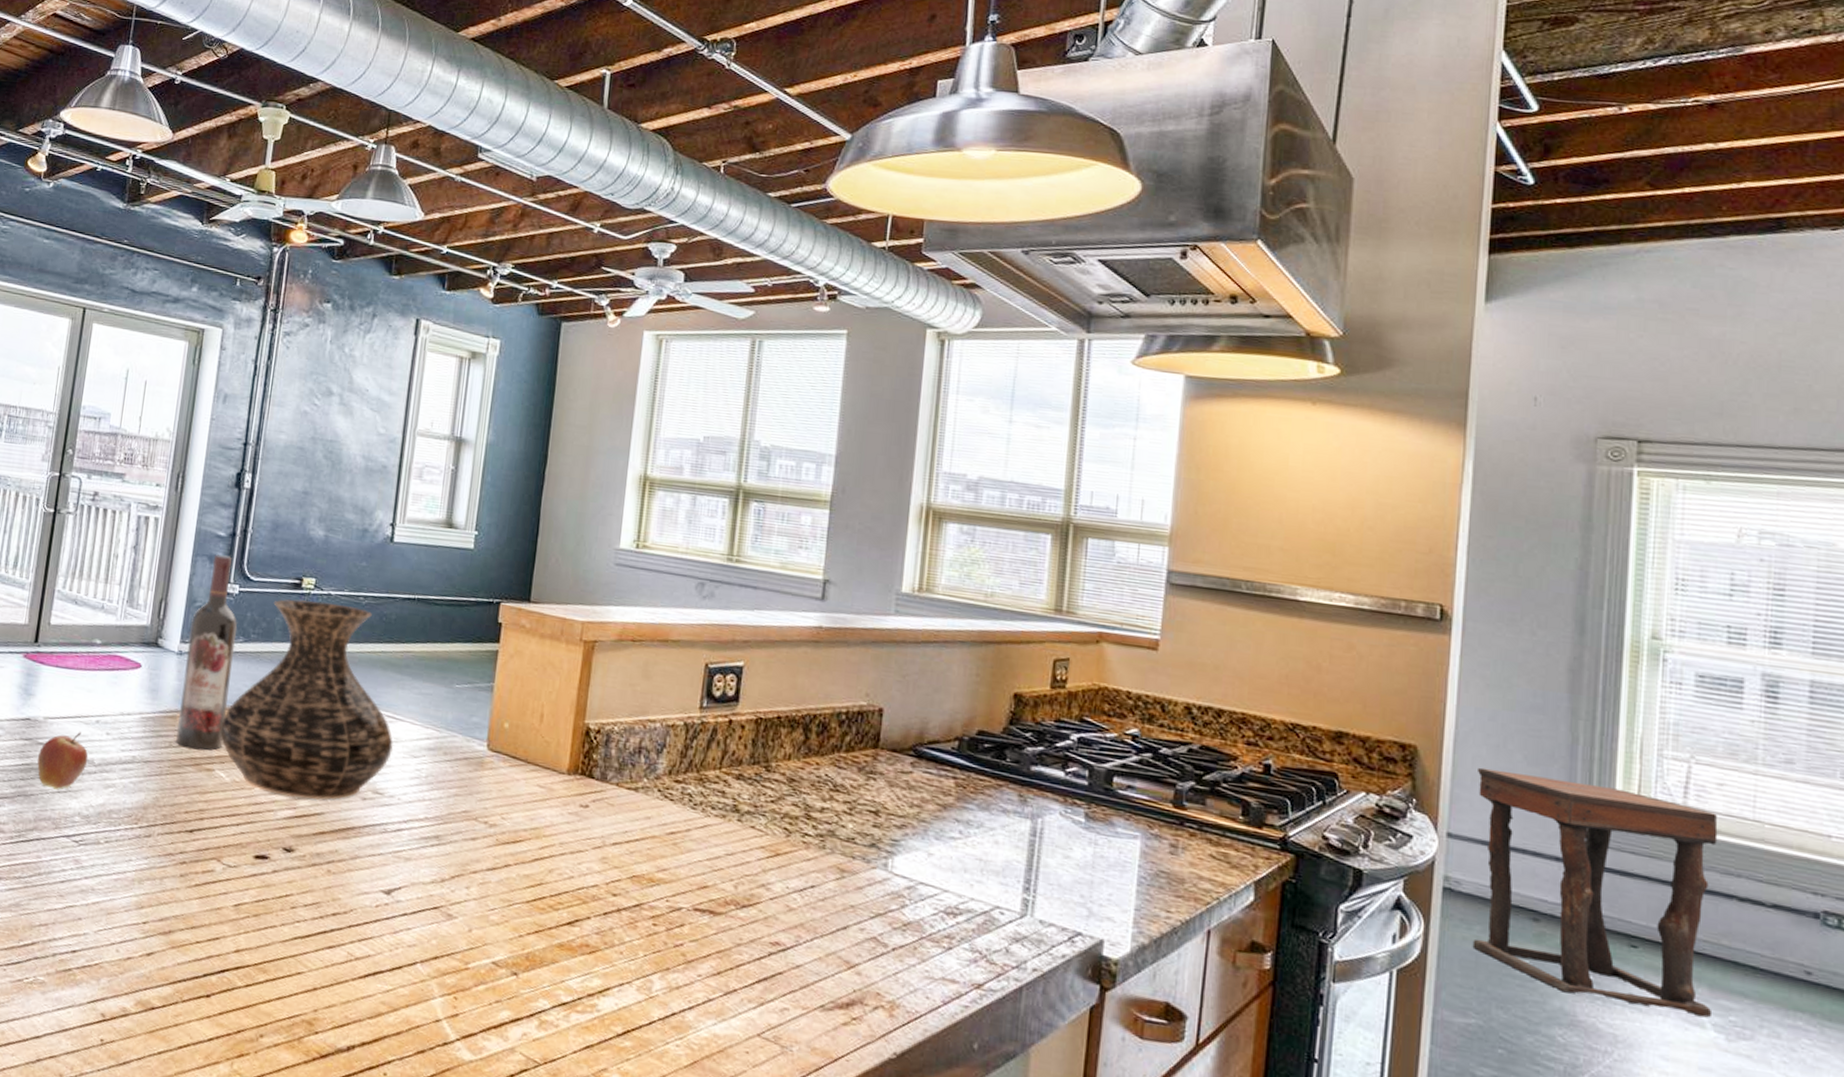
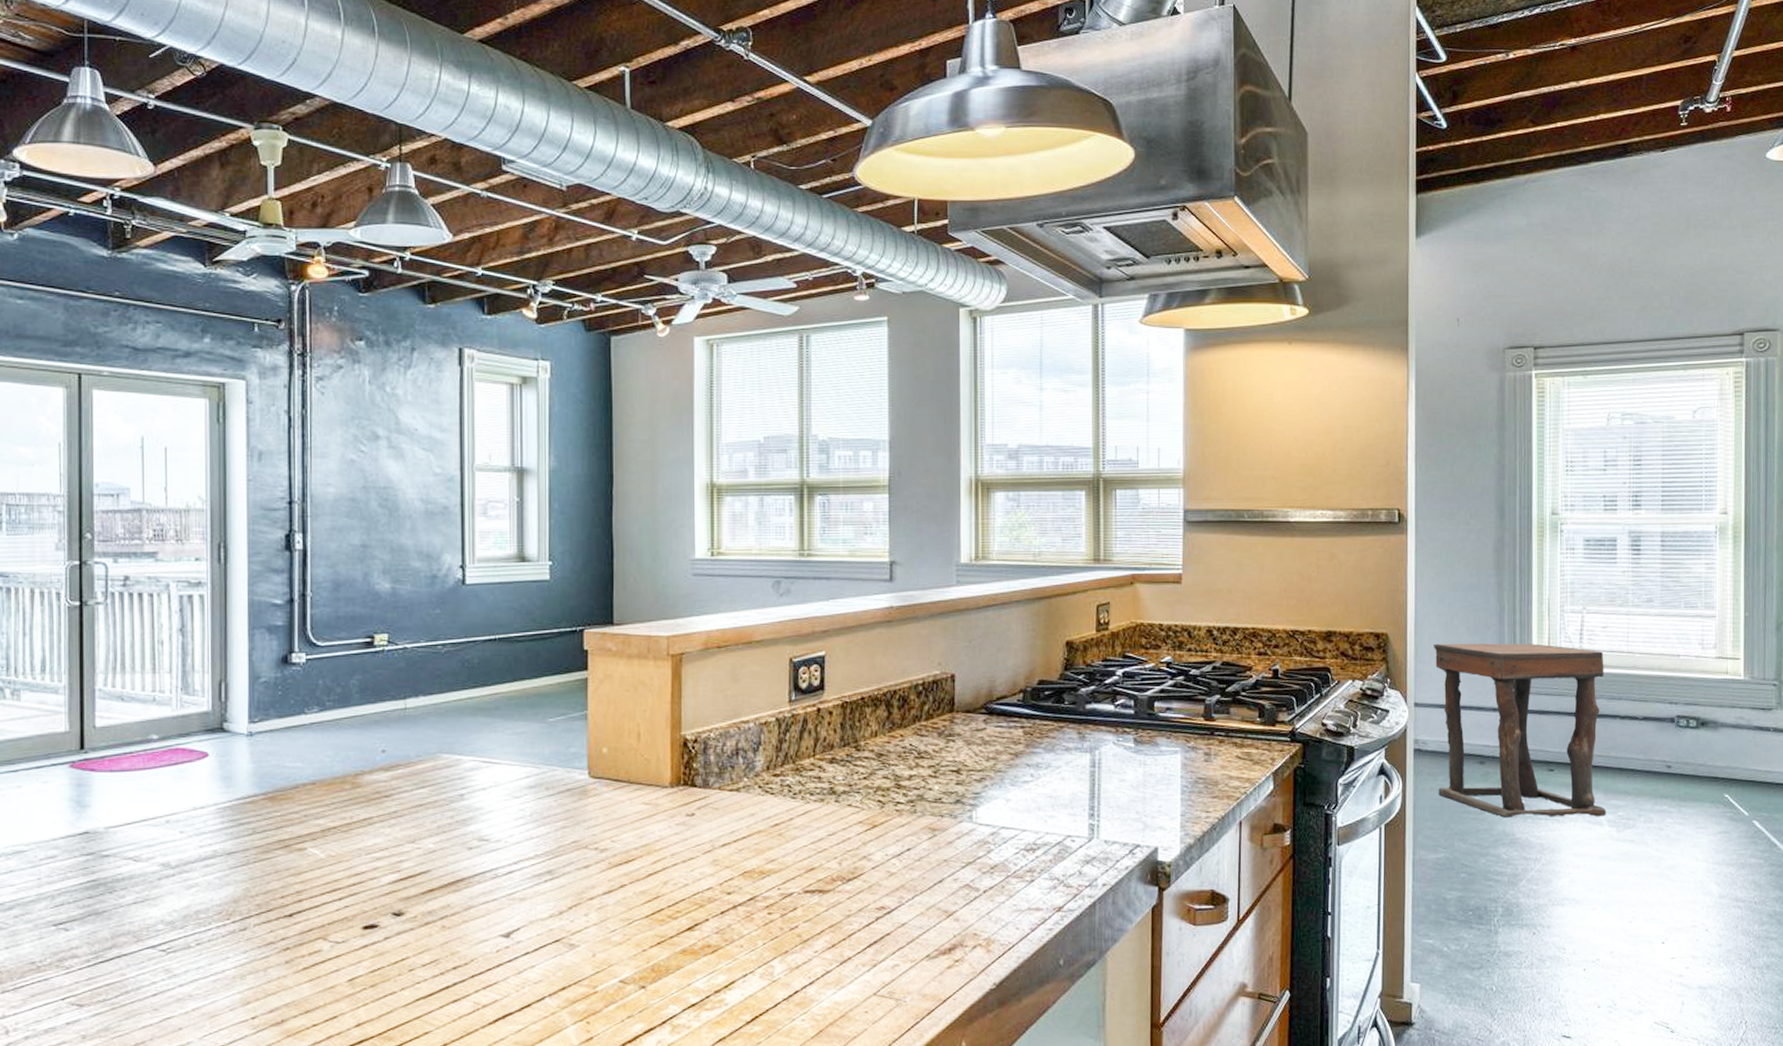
fruit: present [36,732,89,789] -> none [104,836,163,900]
wine bottle: present [176,554,238,751] -> none [257,624,311,833]
vase: present [220,599,393,800] -> none [307,657,493,862]

